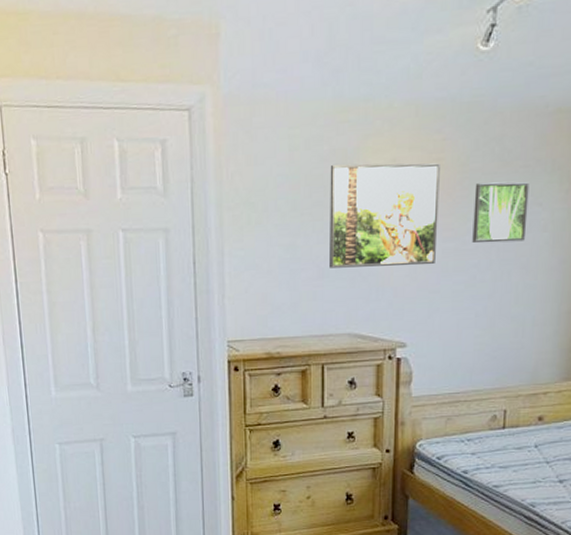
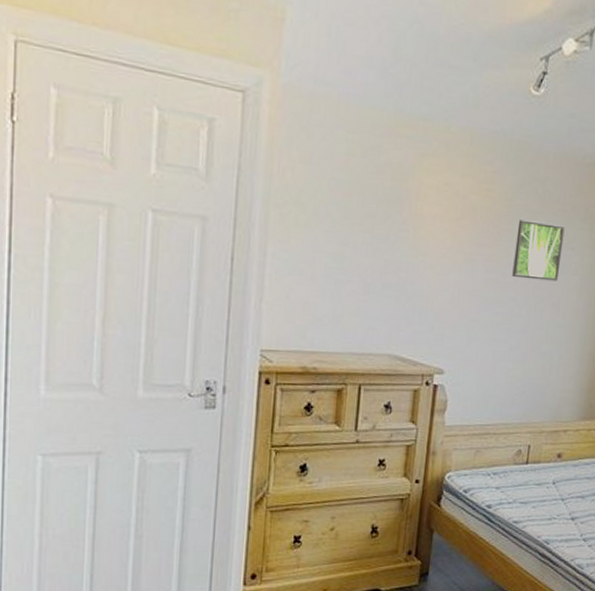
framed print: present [330,163,440,268] -> none [376,177,489,293]

